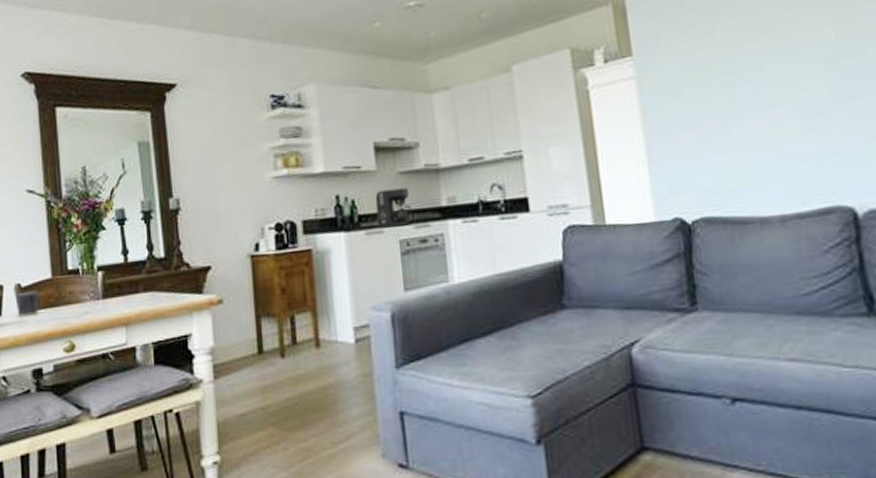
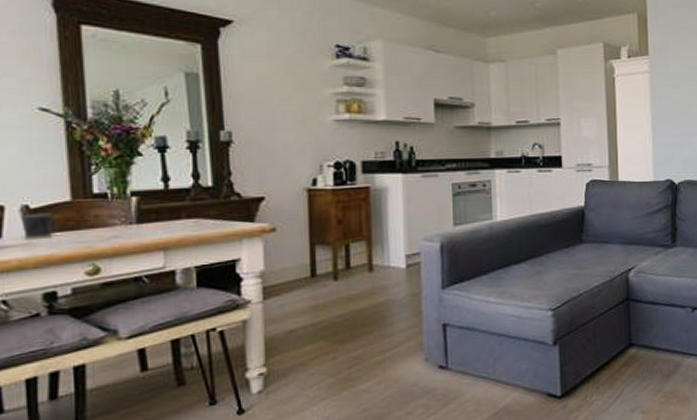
coffee maker: present [375,187,412,228] -> none [432,140,465,172]

